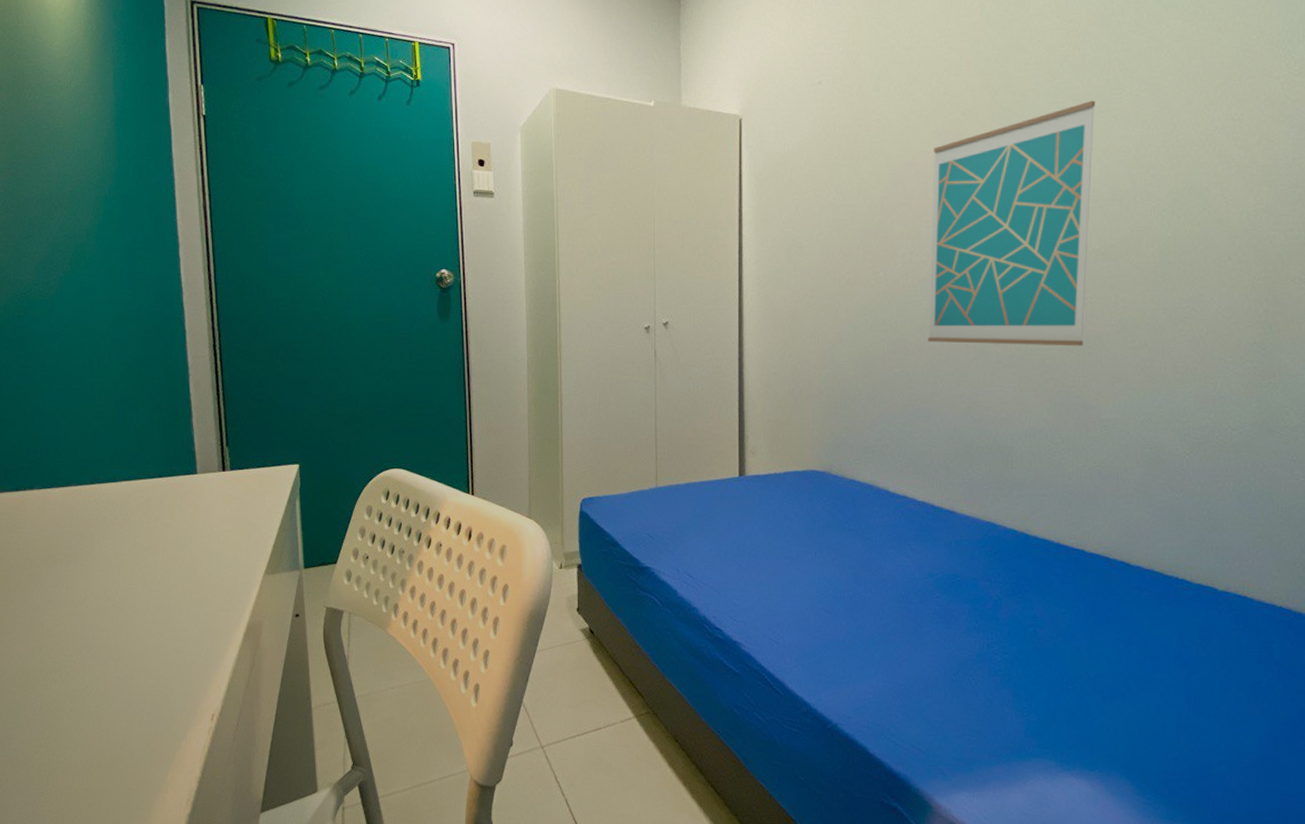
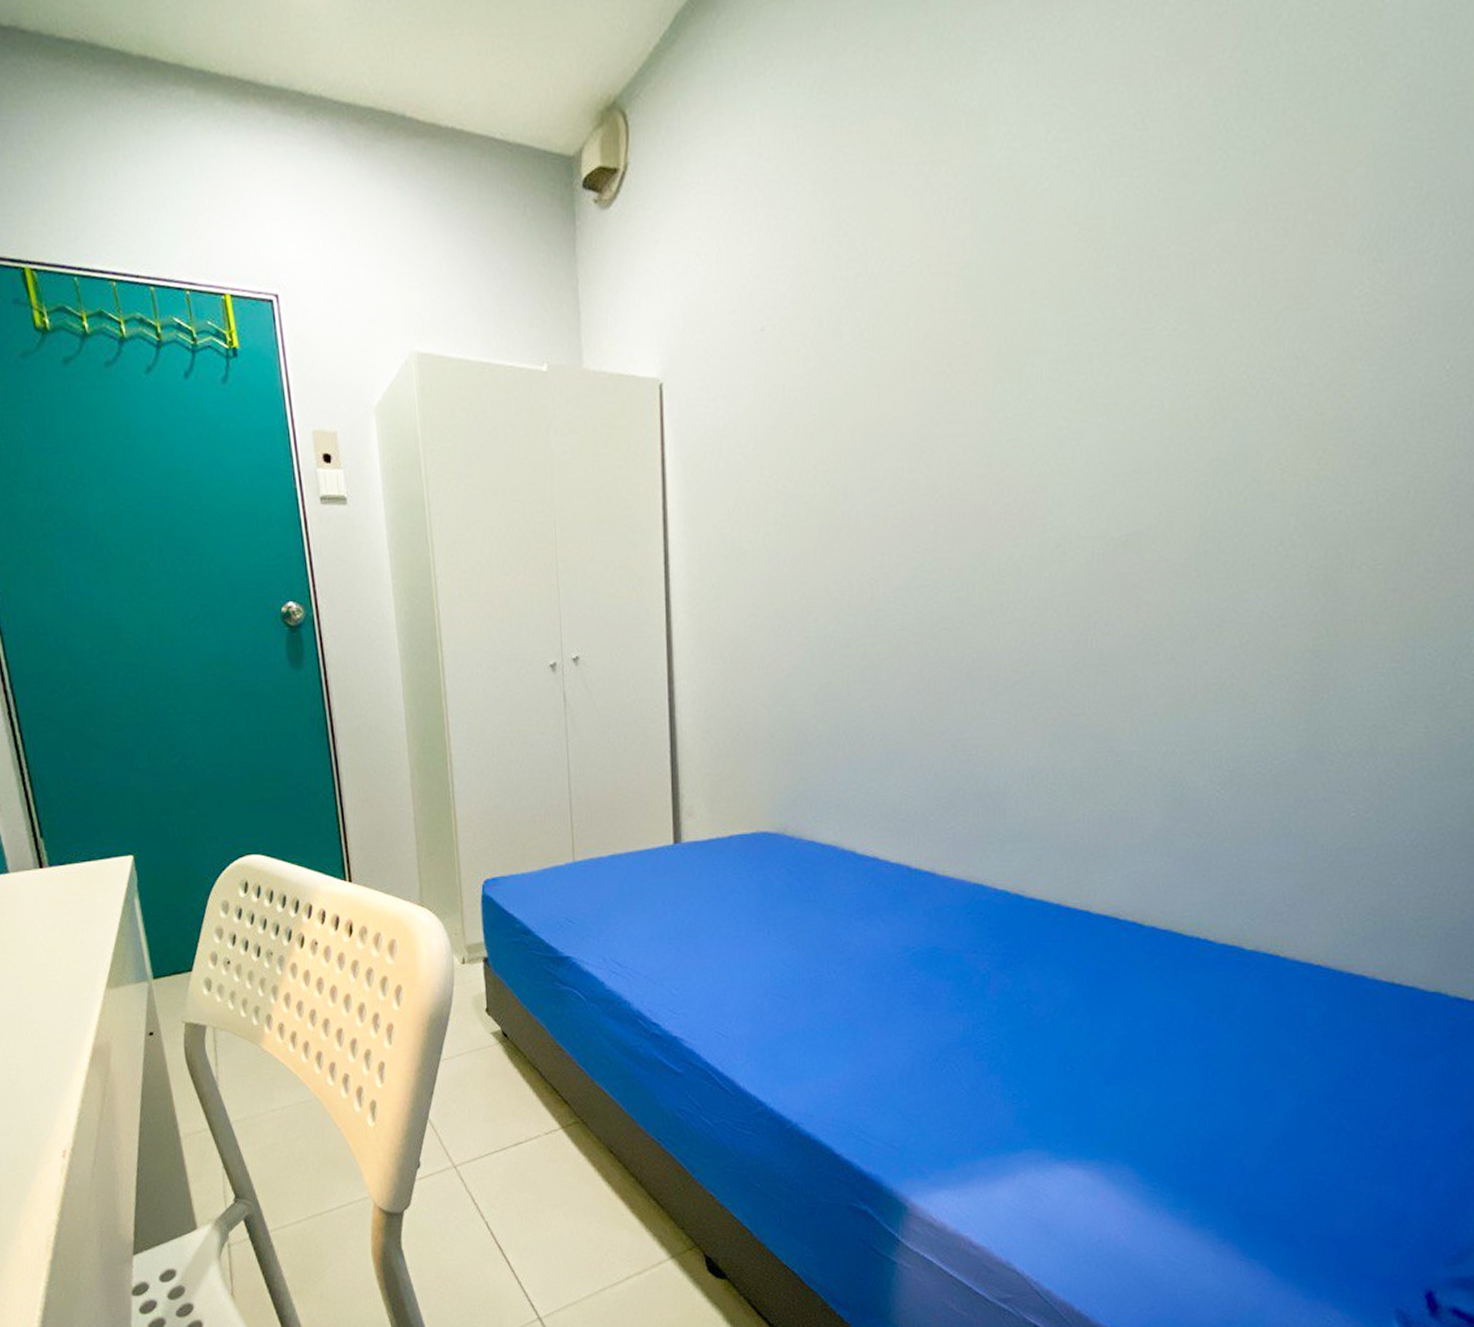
wall art: present [928,100,1096,347] -> none [903,338,1121,668]

